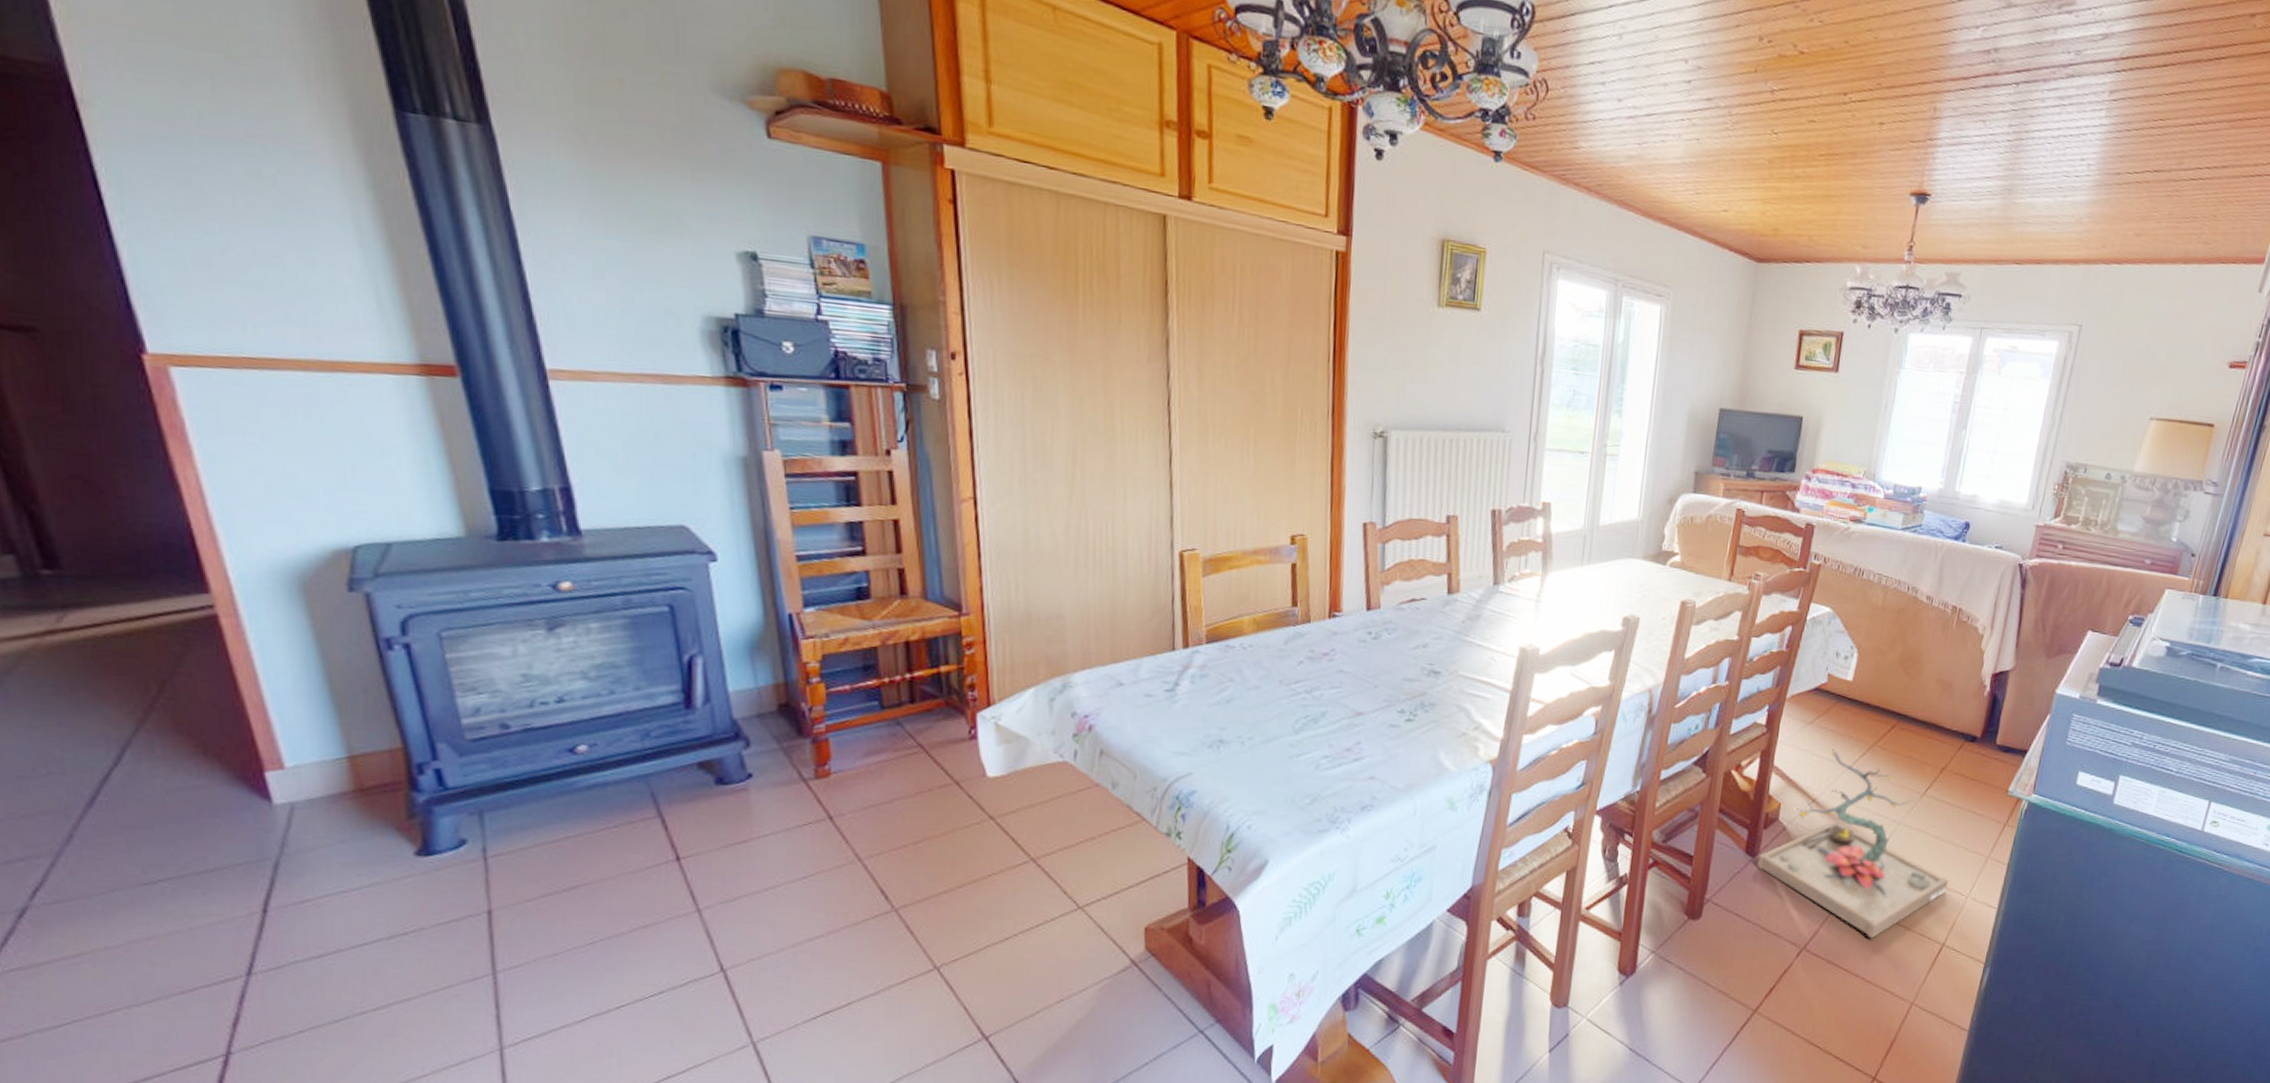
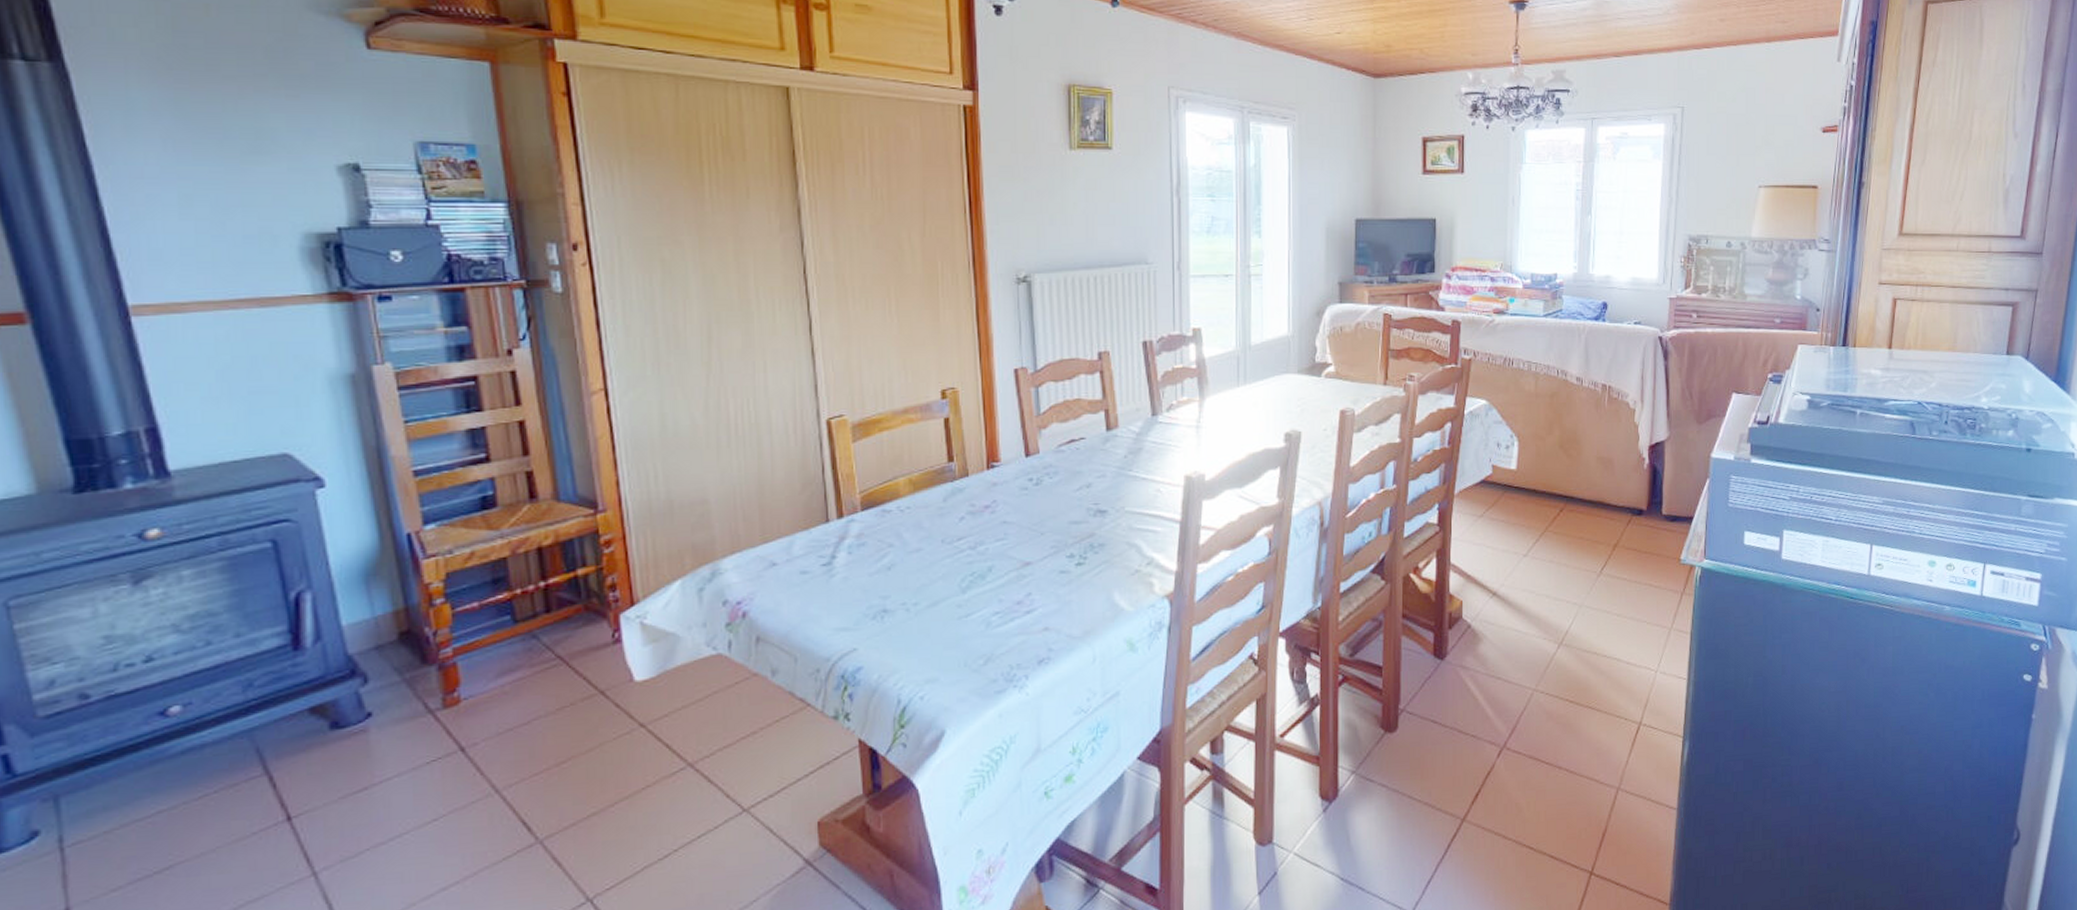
decorative plant: present [1757,748,1949,939] -> none [1447,538,1637,727]

